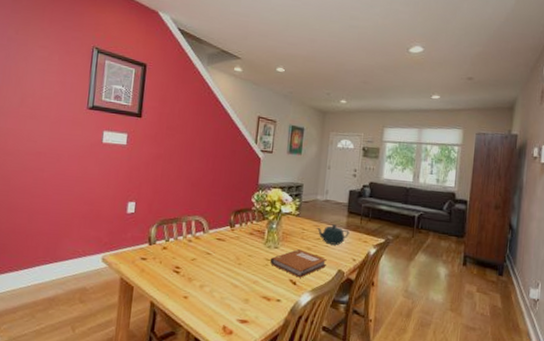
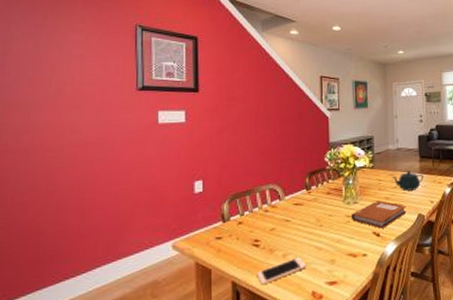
cell phone: none [173,290,222,311] -> present [256,257,307,286]

